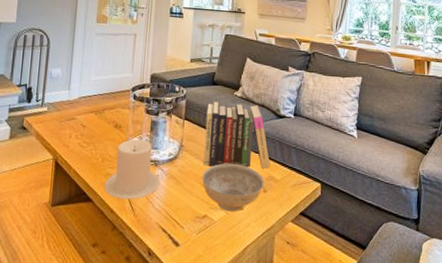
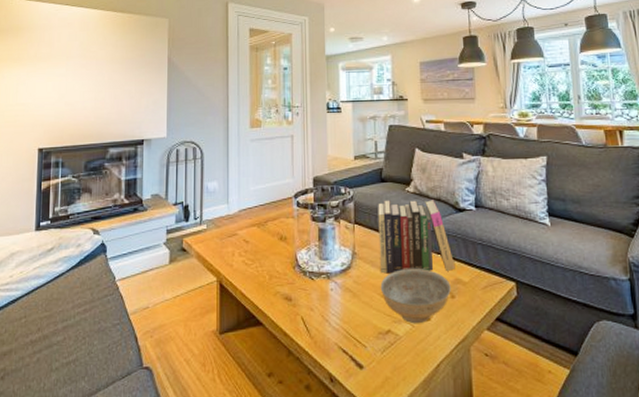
candle: present [104,139,161,200] -> none [274,251,335,320]

